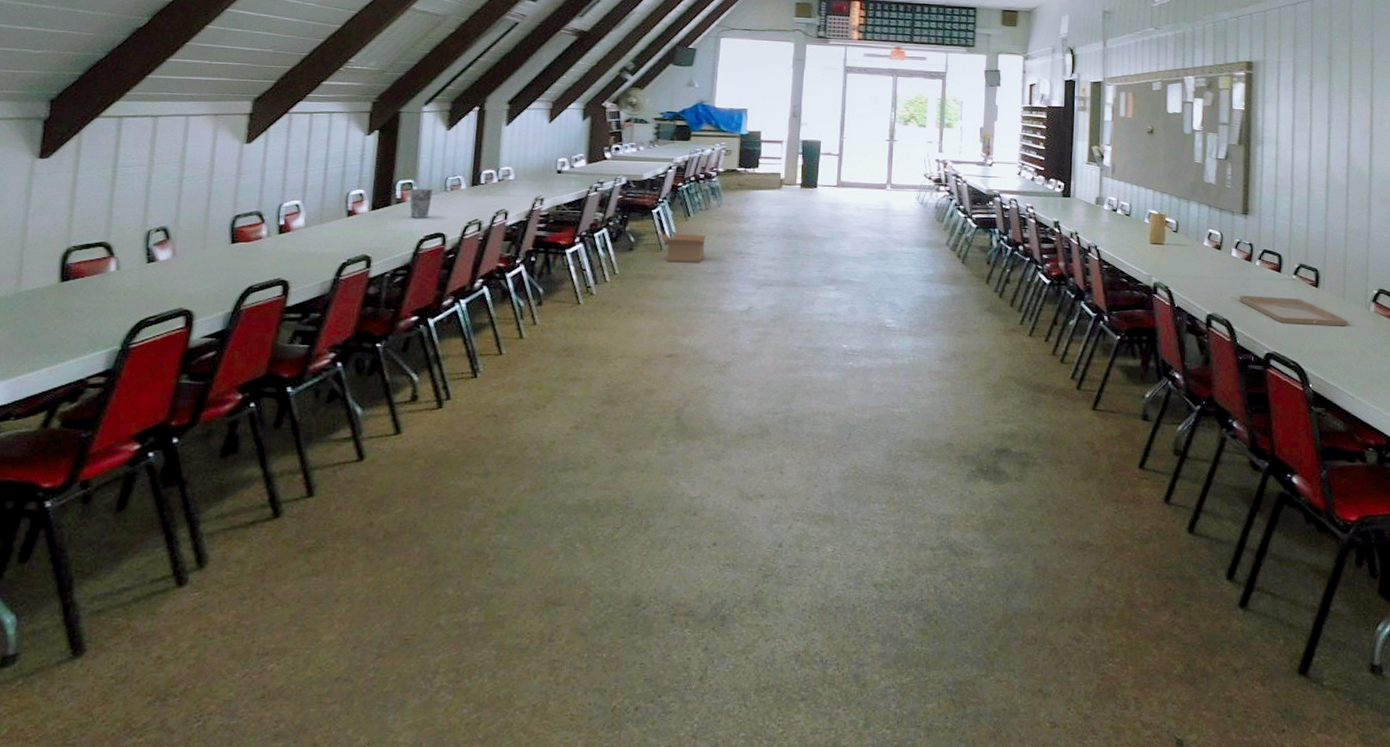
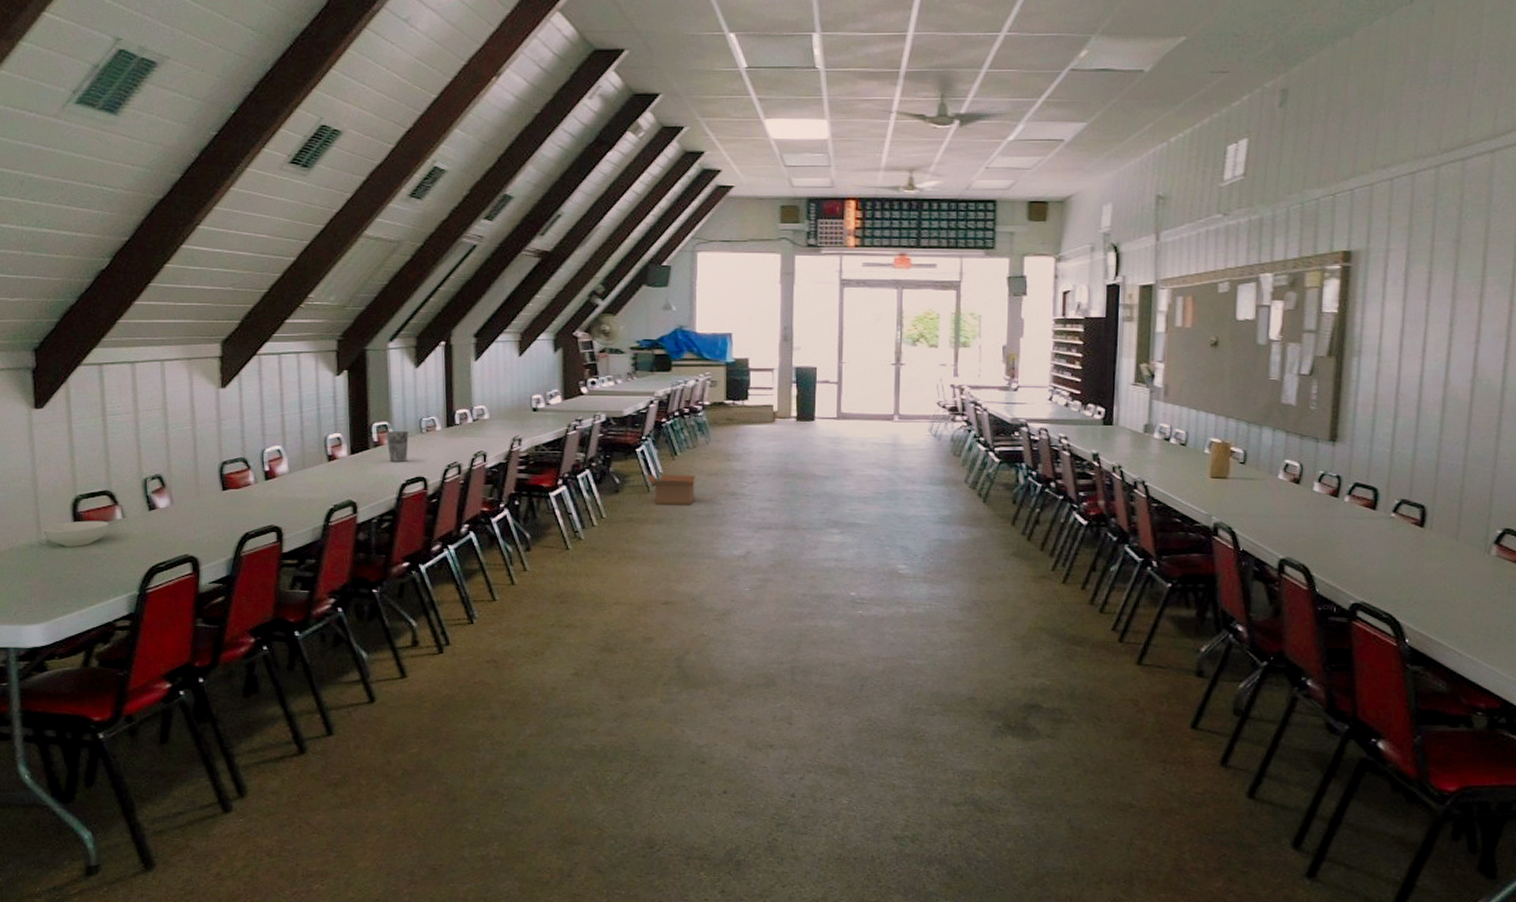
bowl: none [23,272,100,301] -> present [42,520,109,548]
tray: present [1238,295,1349,328] -> none [1320,537,1462,574]

